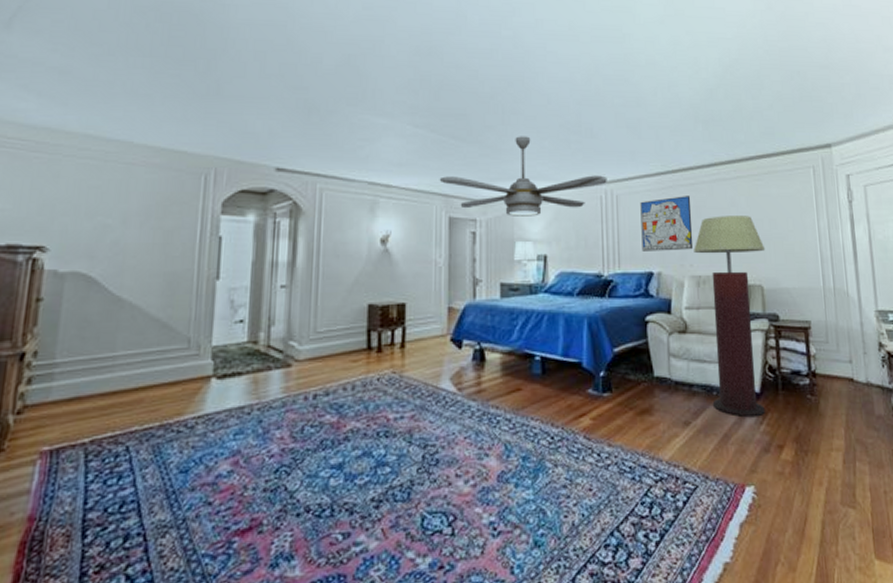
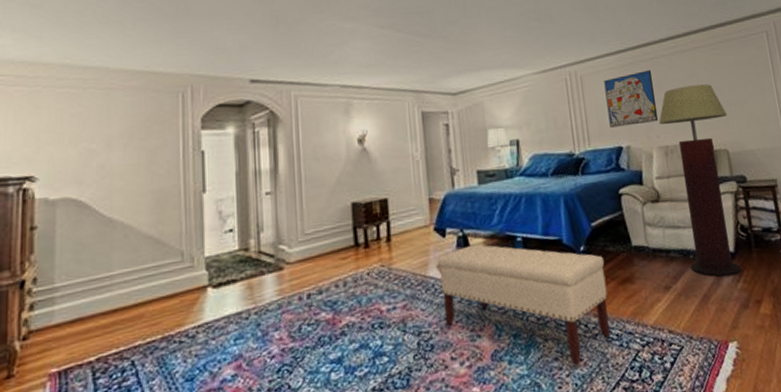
ceiling fan: present [439,136,607,216] -> none [408,27,570,106]
bench: none [452,359,624,496] -> present [438,244,611,366]

